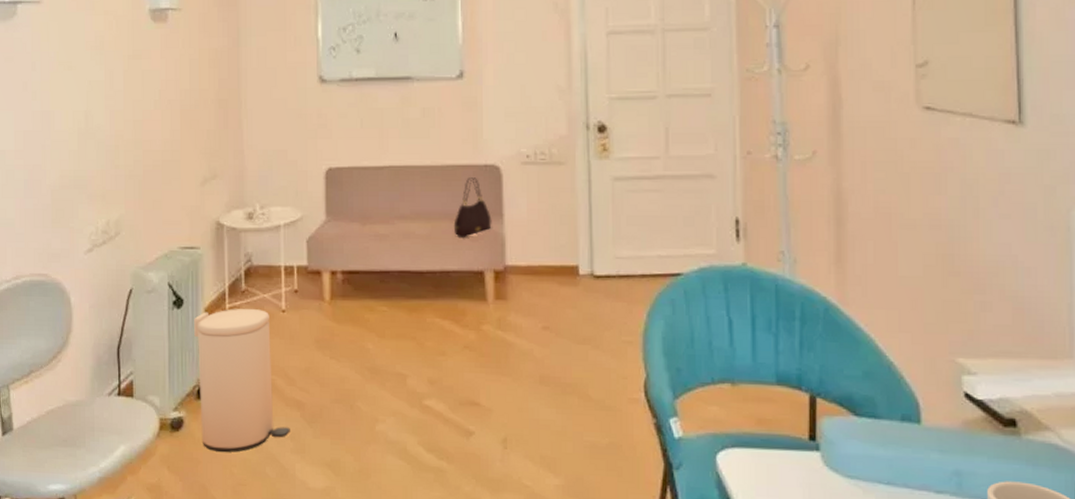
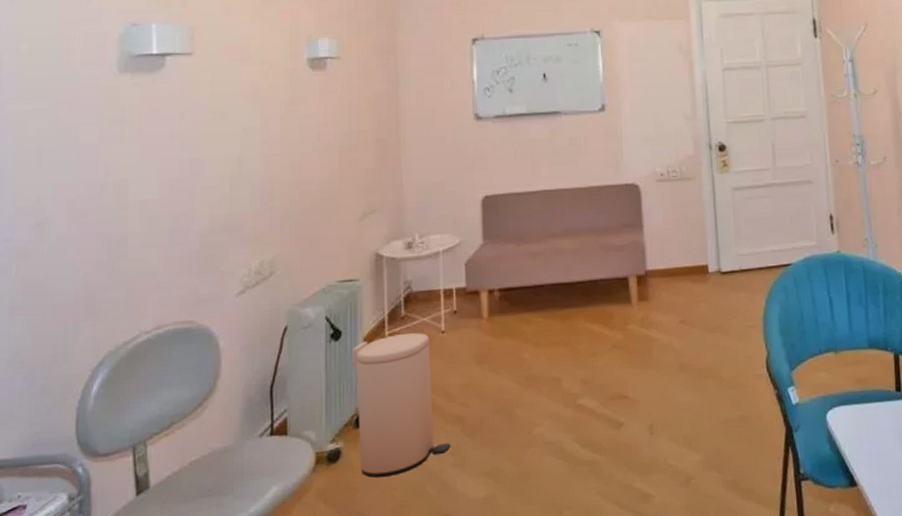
handbag: present [453,177,492,237] -> none [600,196,633,249]

